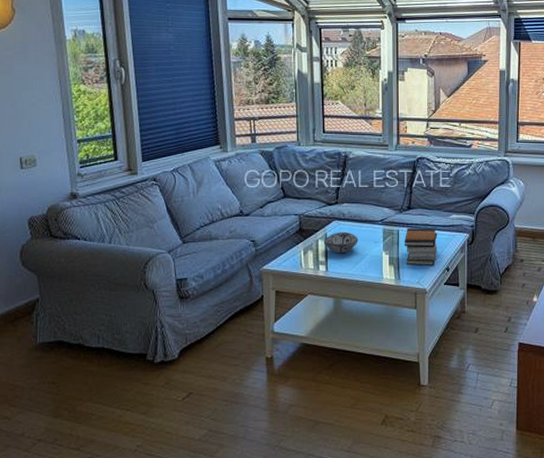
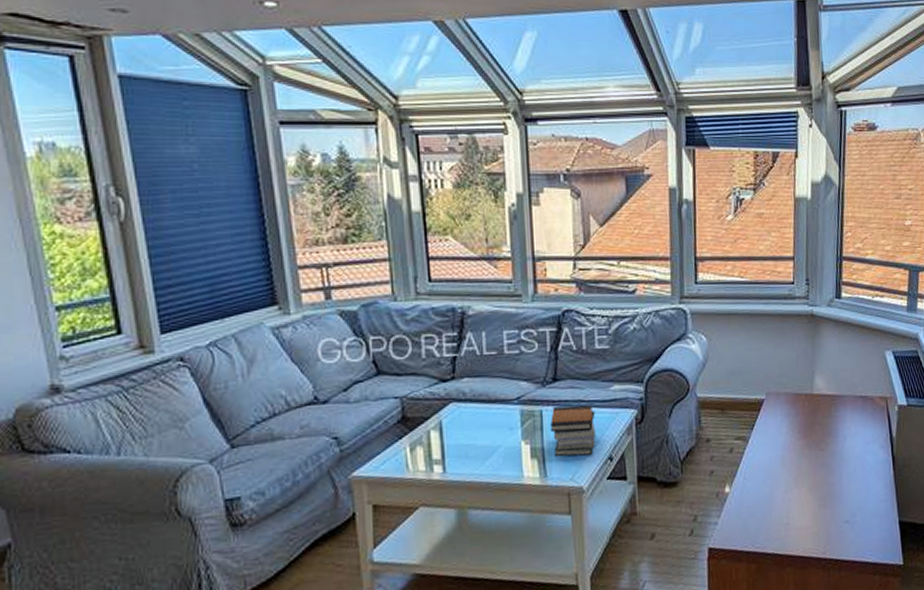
decorative bowl: present [323,231,358,254] -> none [437,416,487,448]

